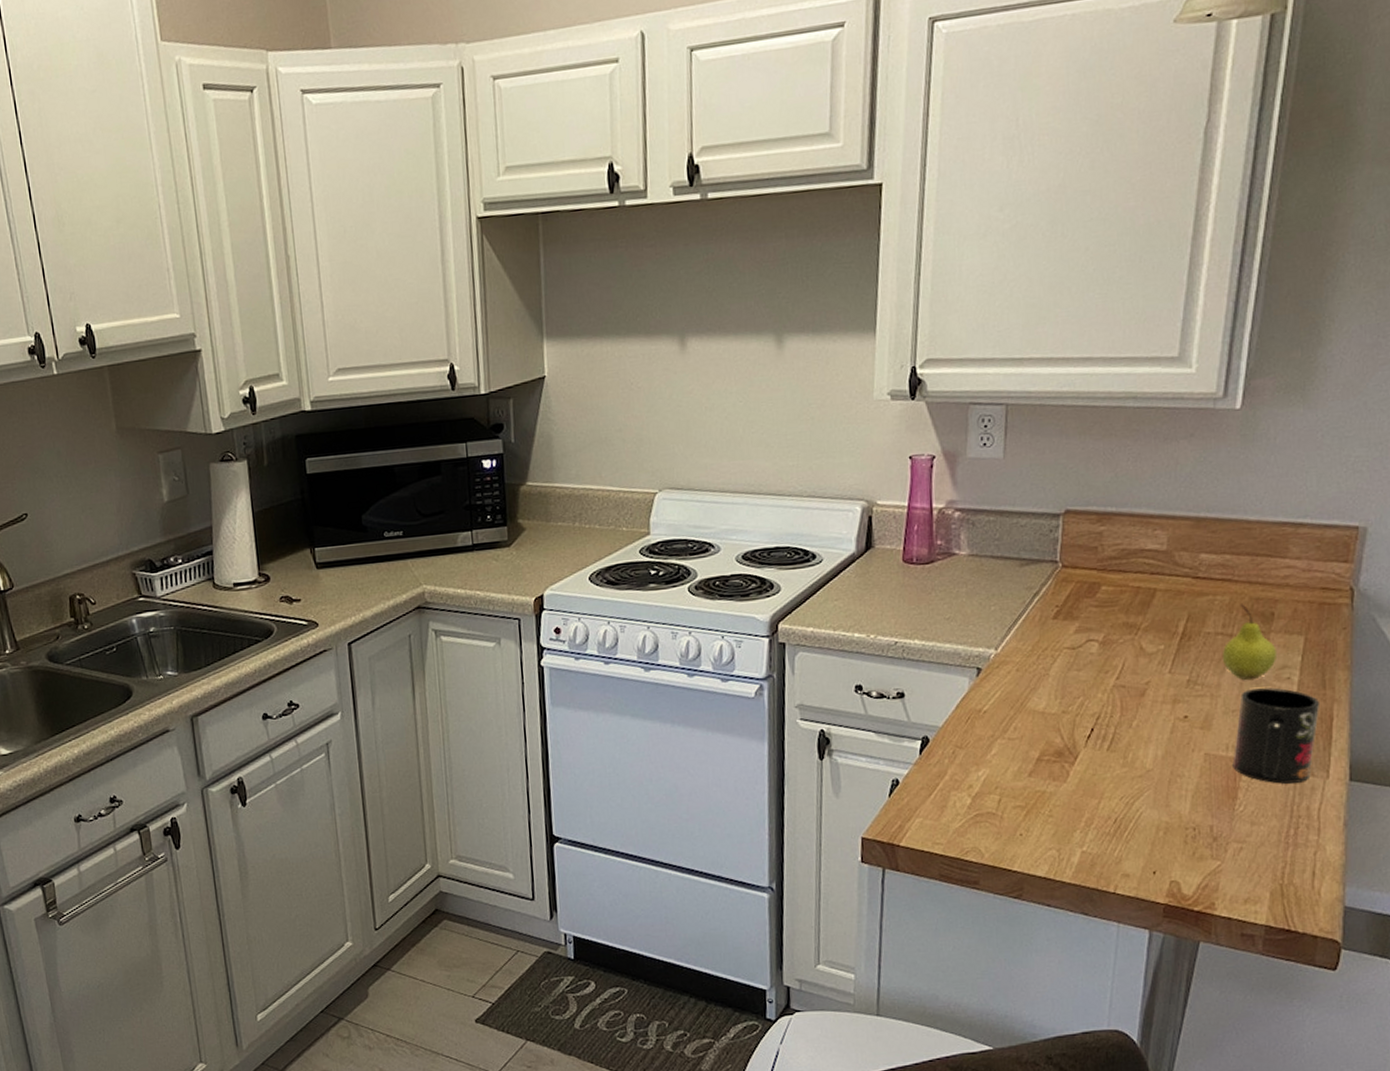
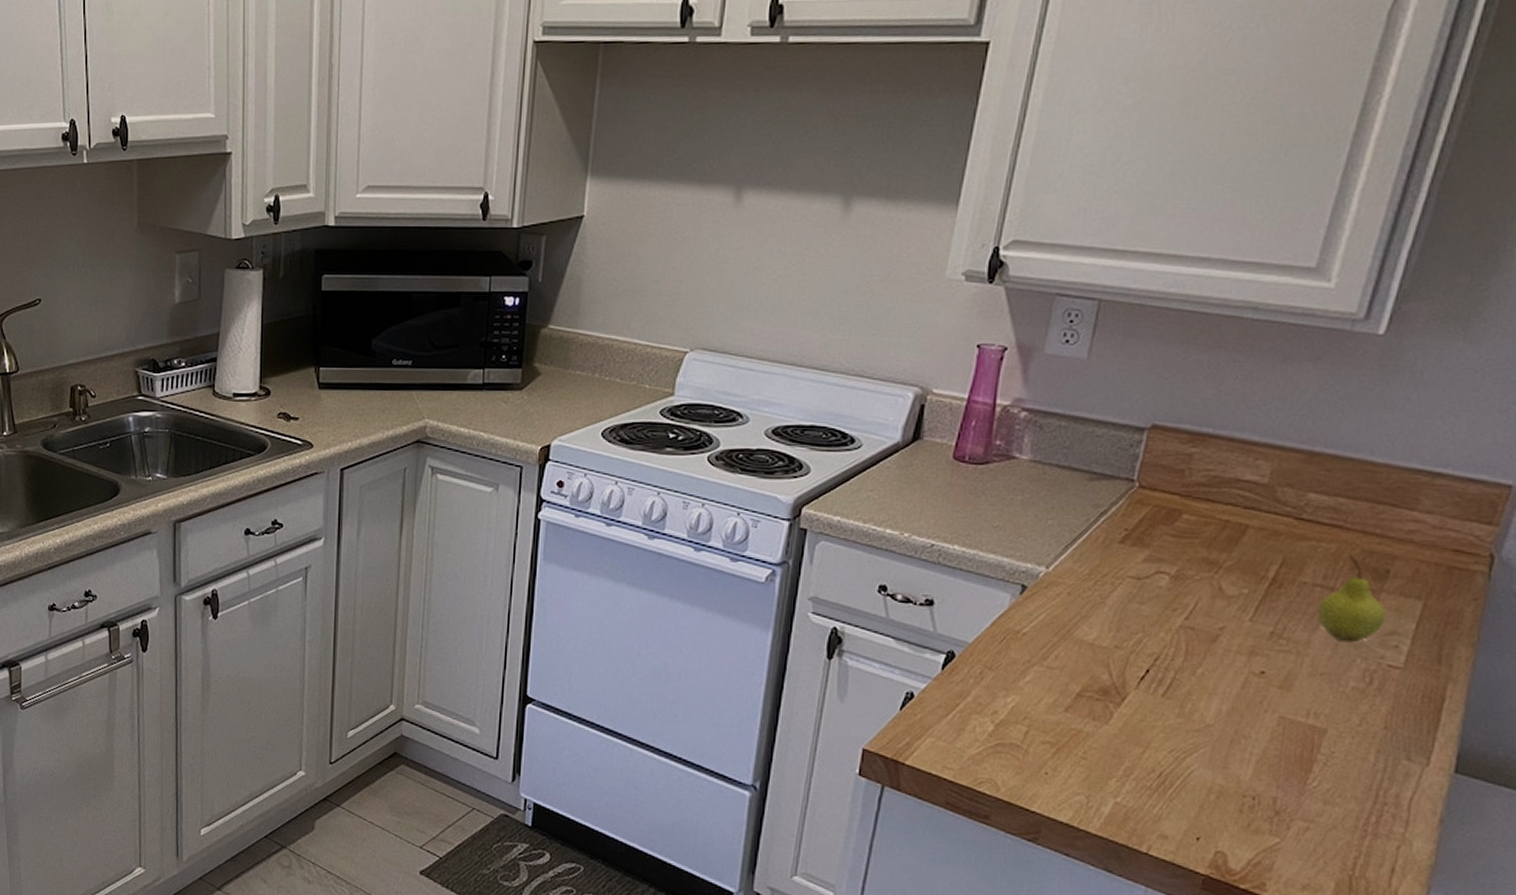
mug: present [1232,687,1321,784] -> none [1311,652,1432,766]

